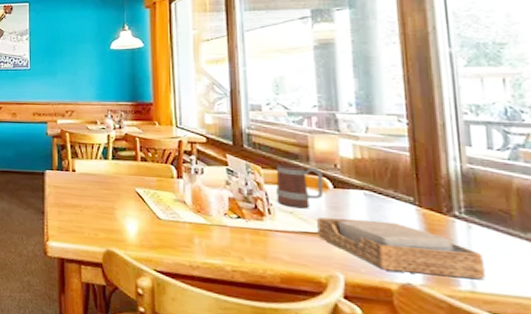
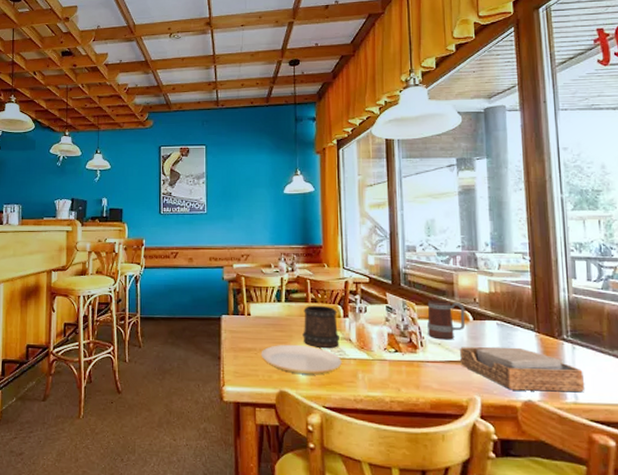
plate: none [86,202,176,237] -> present [261,344,342,375]
beer mug: none [131,164,172,210] -> present [303,305,339,348]

